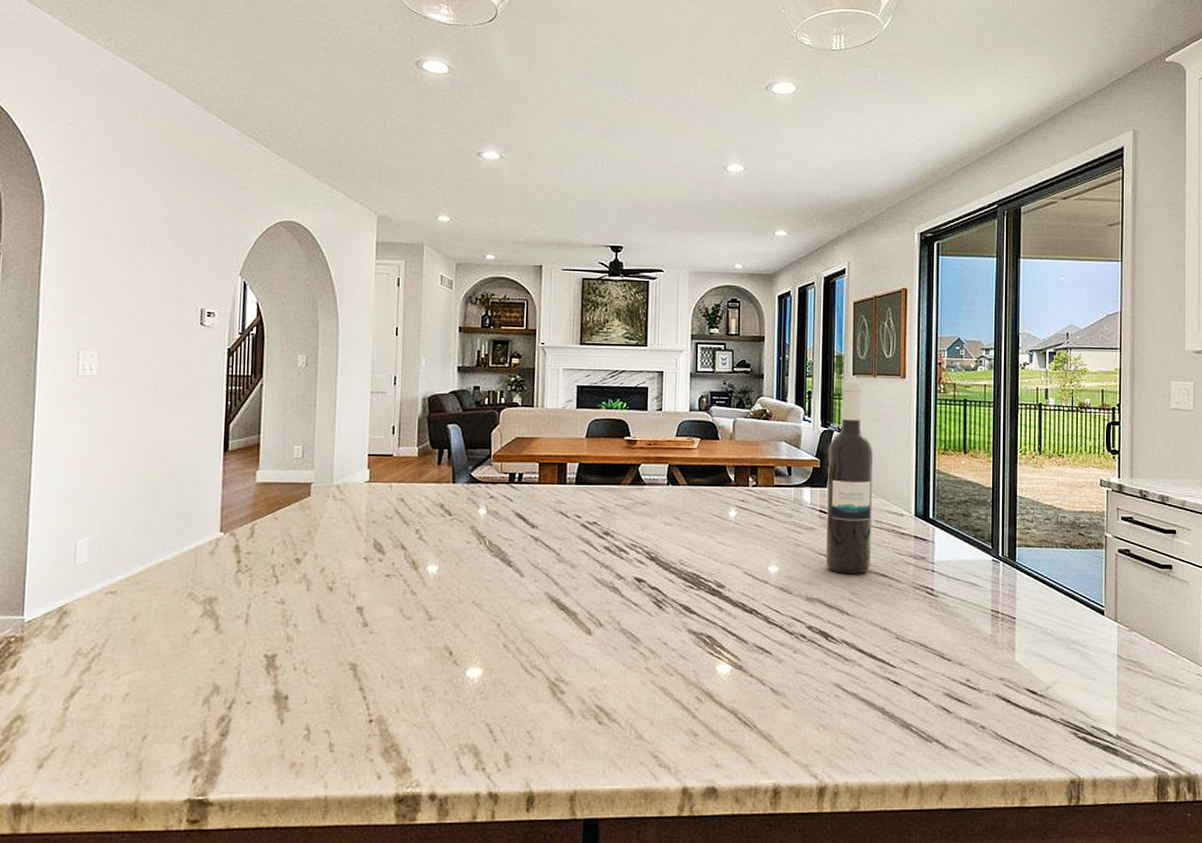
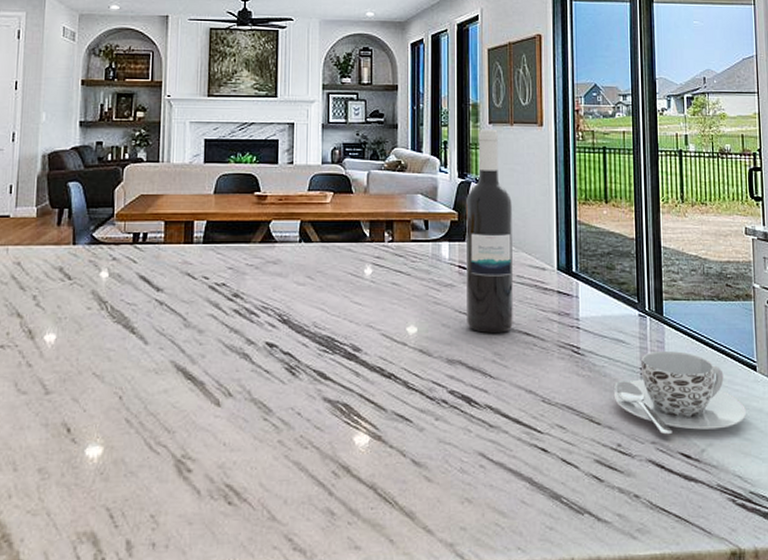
teacup: none [964,594,1093,672] -> present [613,350,747,435]

